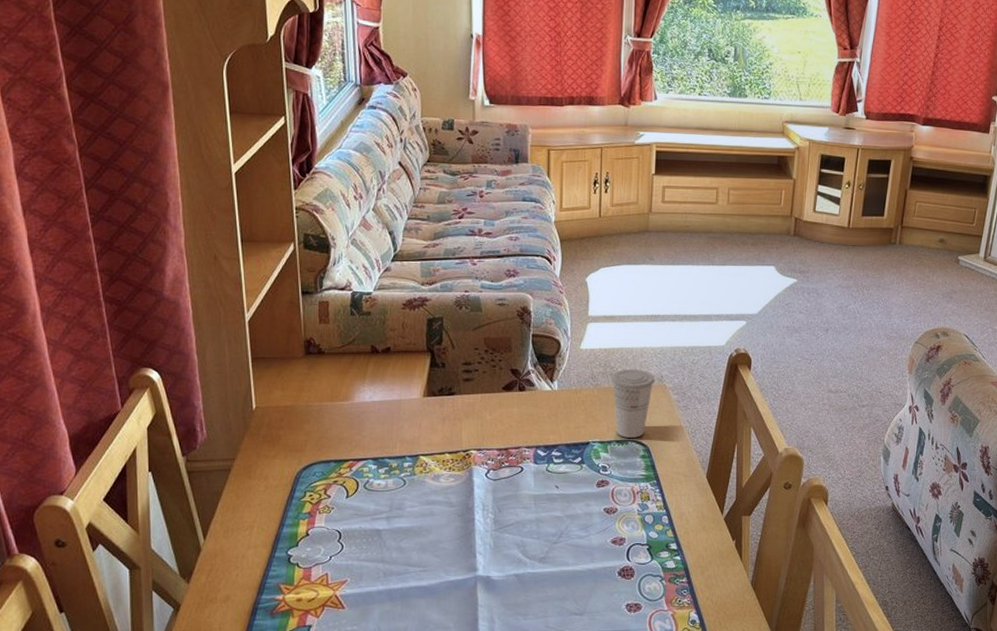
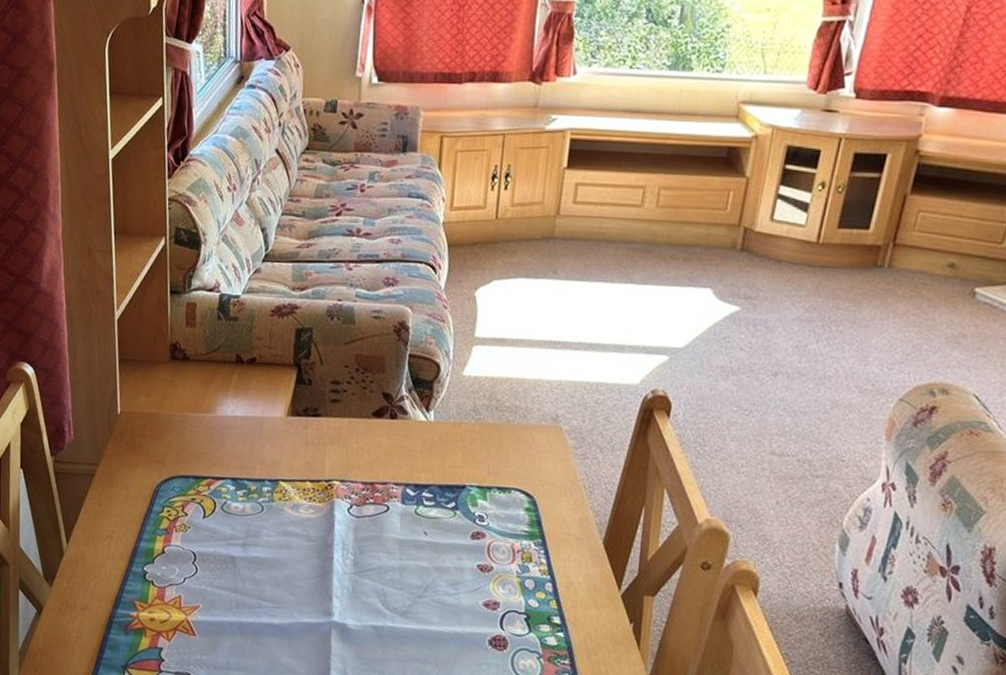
cup: present [611,369,655,438] -> none [496,403,549,486]

